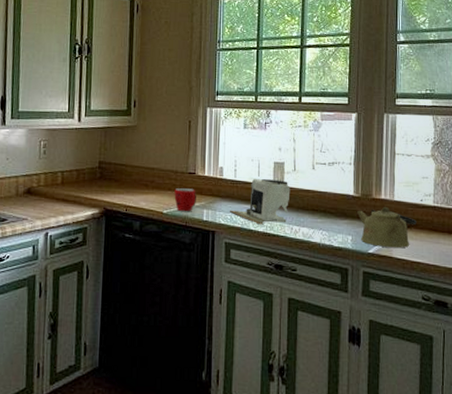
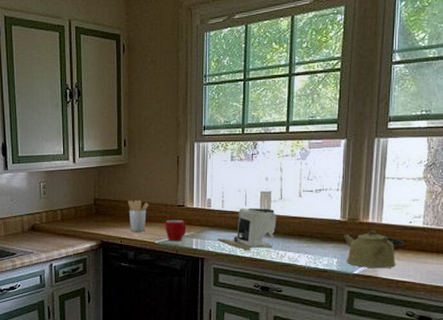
utensil holder: none [135,164,158,200] -> present [127,200,149,231]

